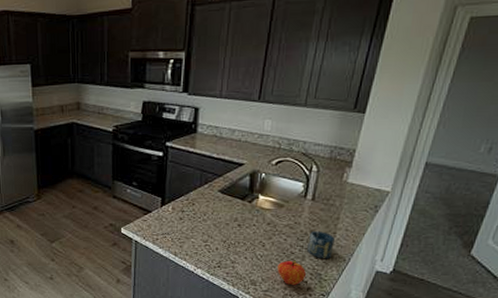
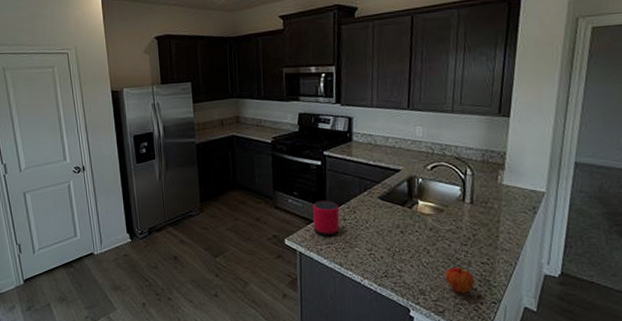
speaker: none [151,191,178,227] -> present [313,200,340,237]
cup: present [307,231,335,260] -> none [472,235,499,265]

